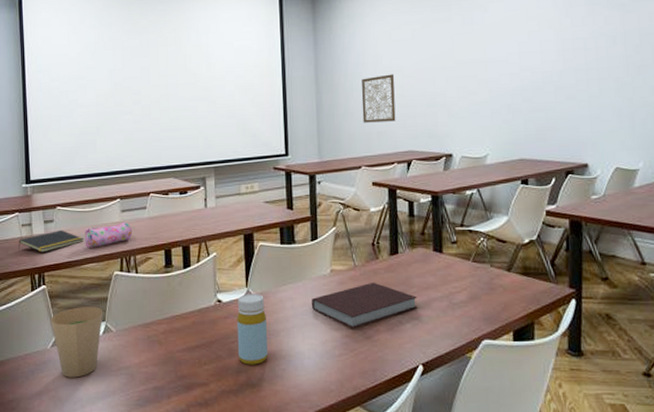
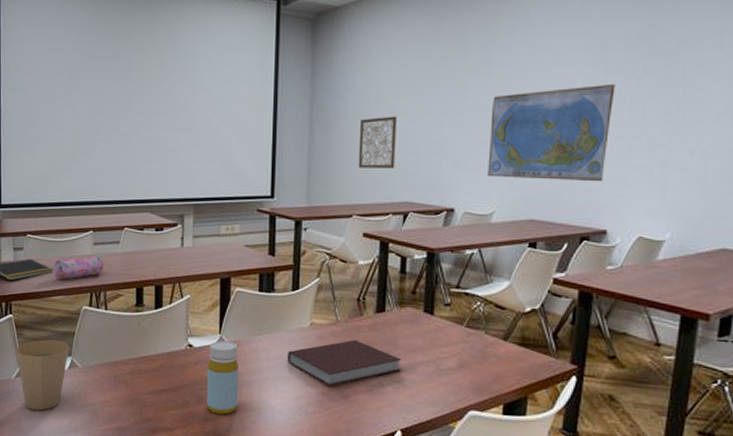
world map: none [477,34,582,123] -> present [488,83,615,182]

